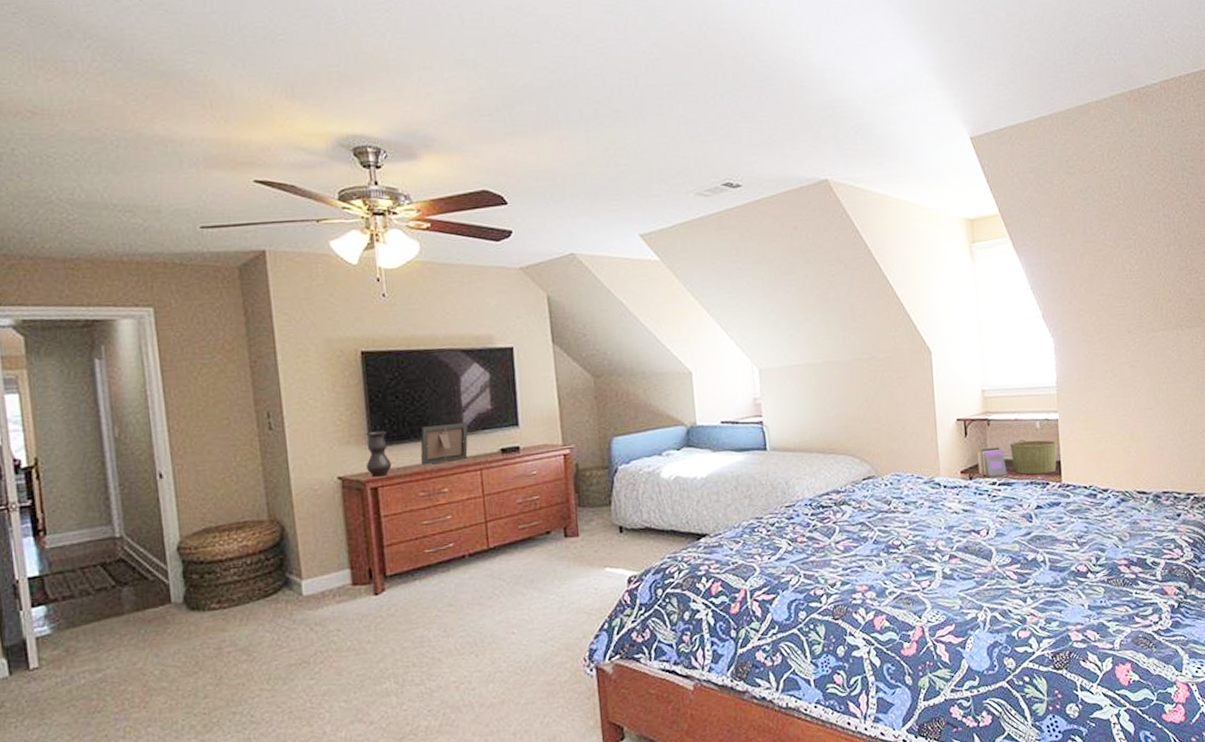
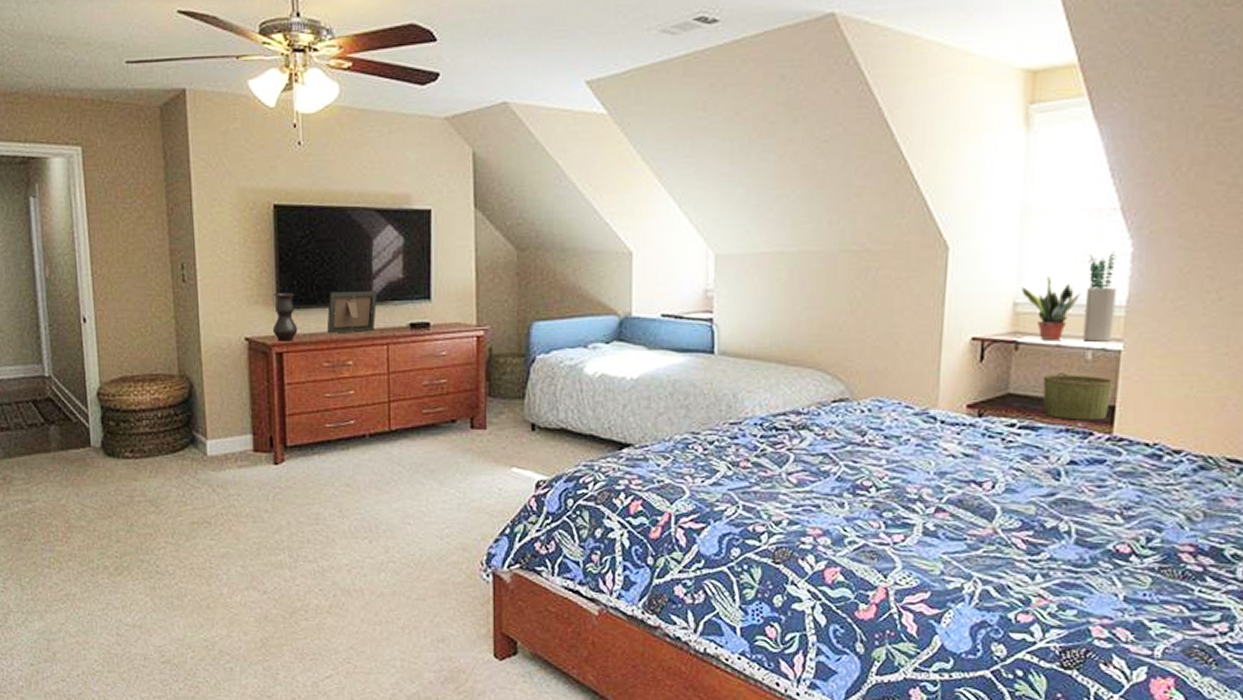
books: present [977,446,1007,477] -> none [992,378,1034,417]
potted plant: none [985,369,1026,417] -> present [1021,277,1082,340]
vase: none [1027,347,1051,415] -> present [1082,251,1117,342]

